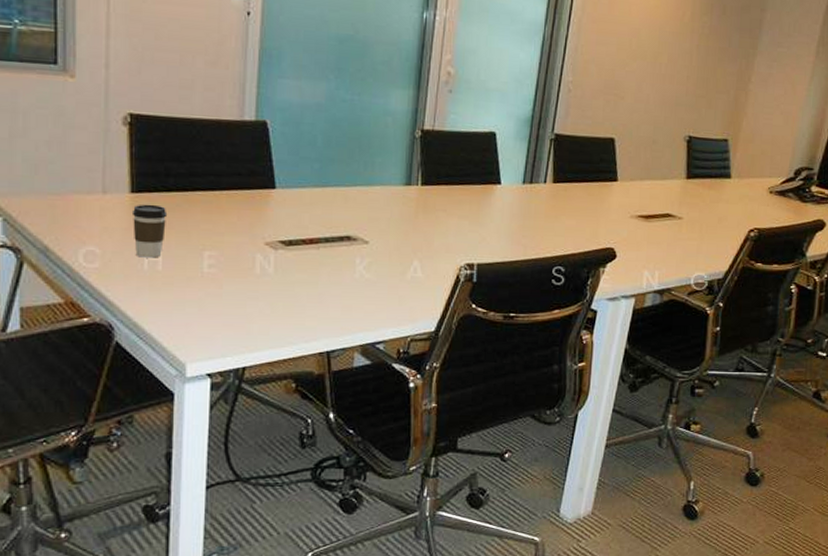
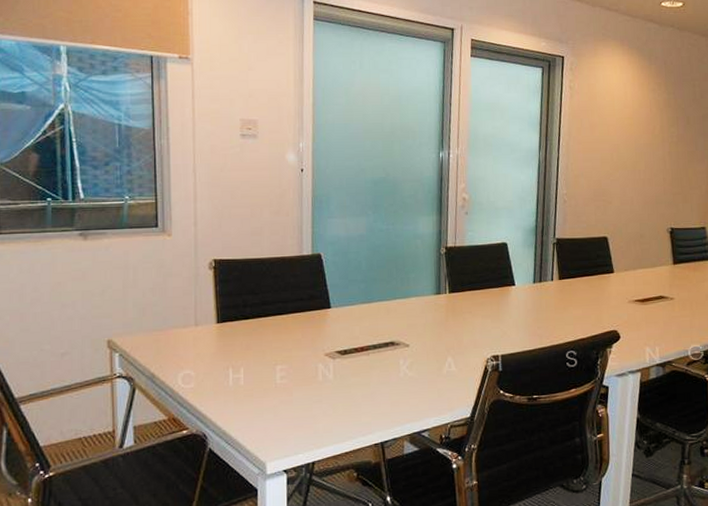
coffee cup: present [131,204,168,258] -> none [218,331,246,376]

